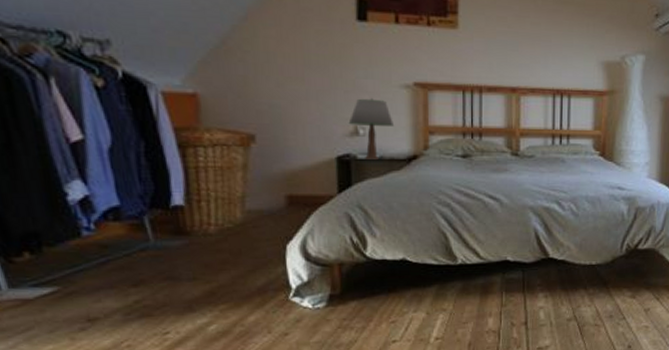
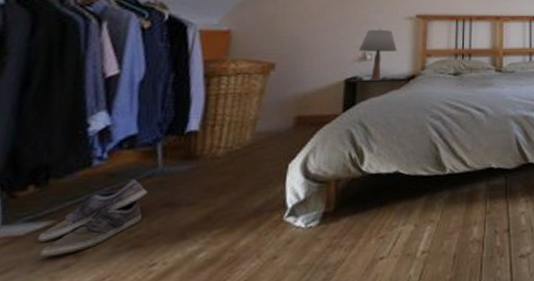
shoe: none [48,252,145,319] -> present [38,180,147,257]

